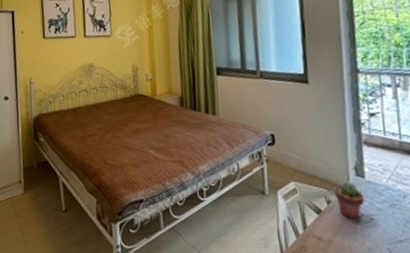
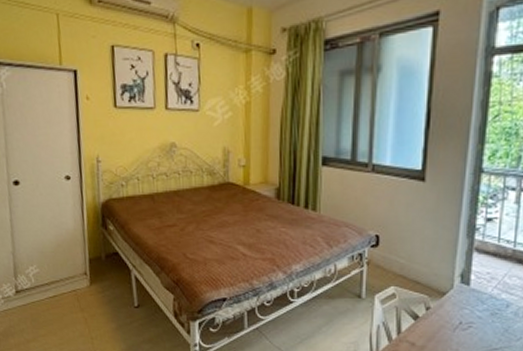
potted succulent: present [333,181,365,220] -> none [435,288,467,327]

